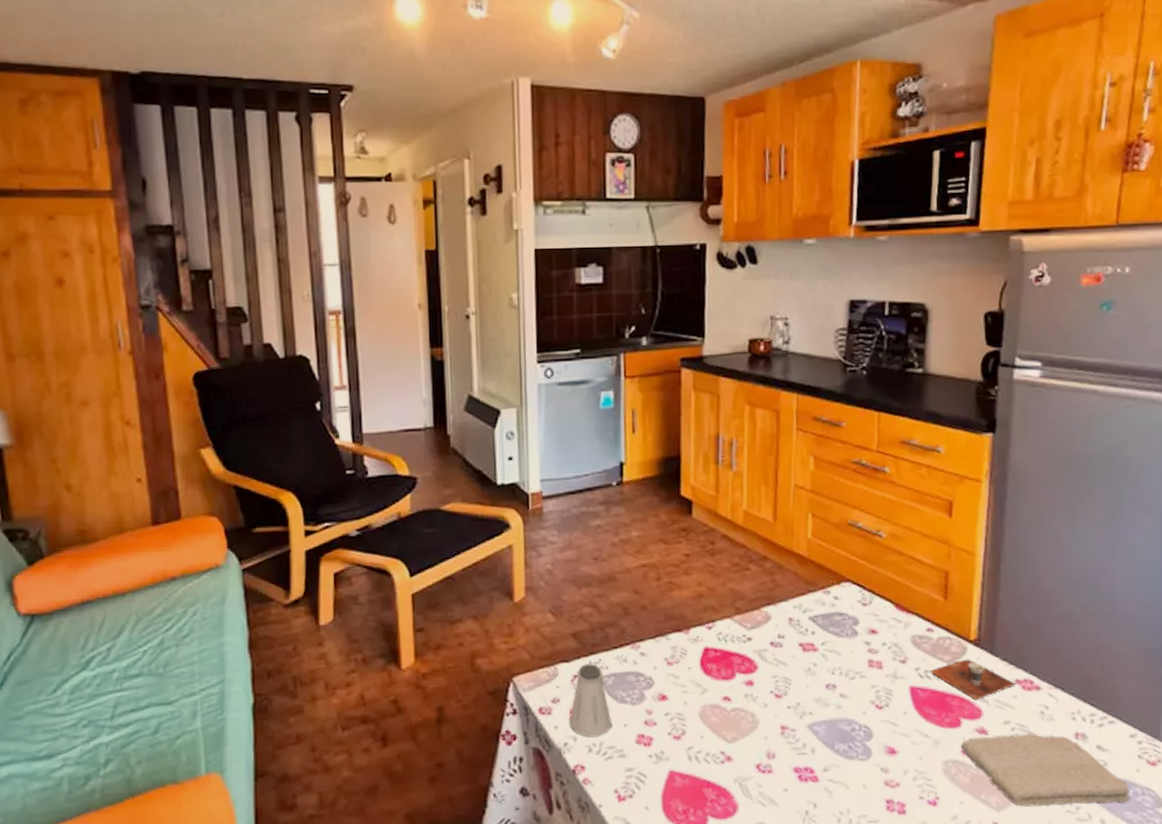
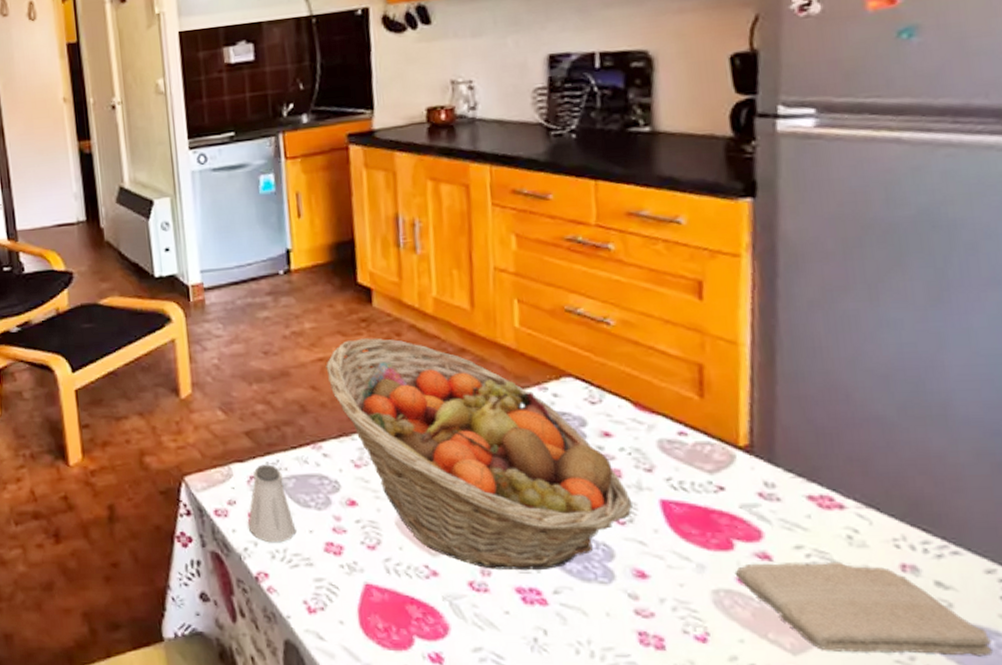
fruit basket: none [648,546,889,753] -> present [326,338,632,571]
cup: present [930,659,1016,700] -> none [686,469,809,519]

